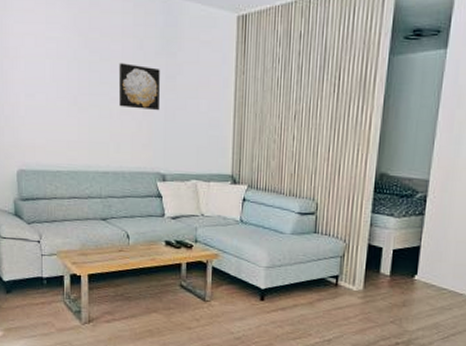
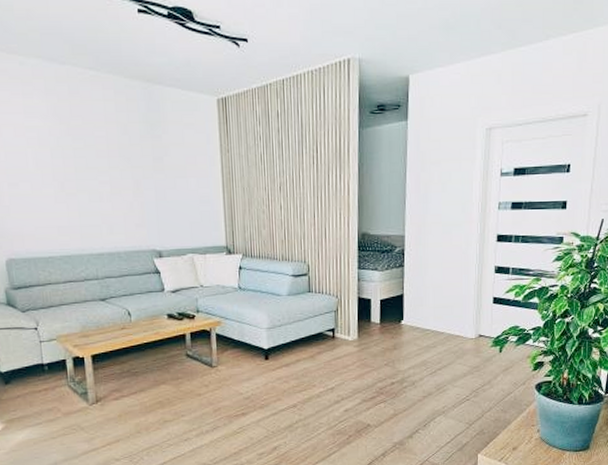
wall art: present [118,63,161,111] -> none [104,148,150,192]

